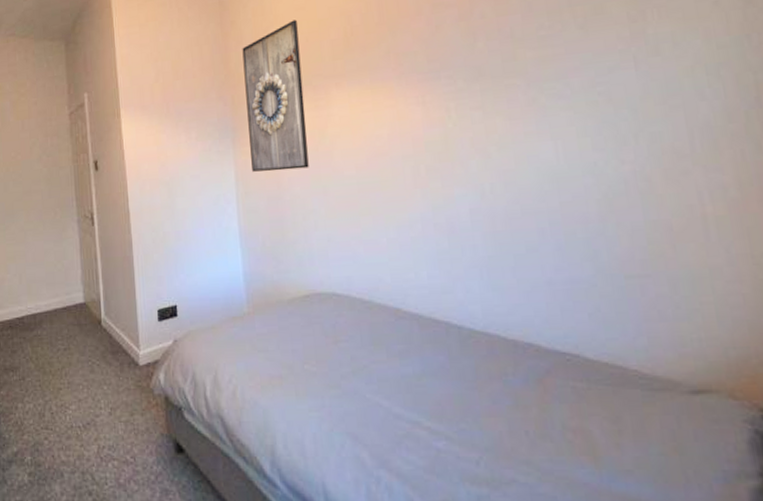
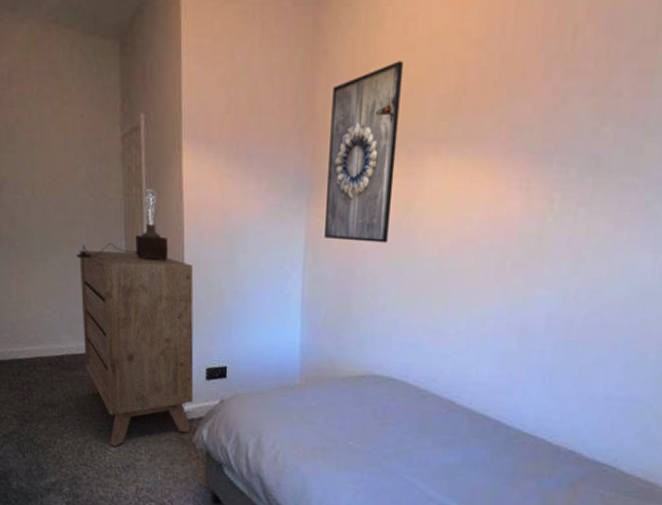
table lamp: none [33,154,115,223] -> present [76,189,169,261]
dresser: none [35,210,148,404] -> present [79,250,194,447]

